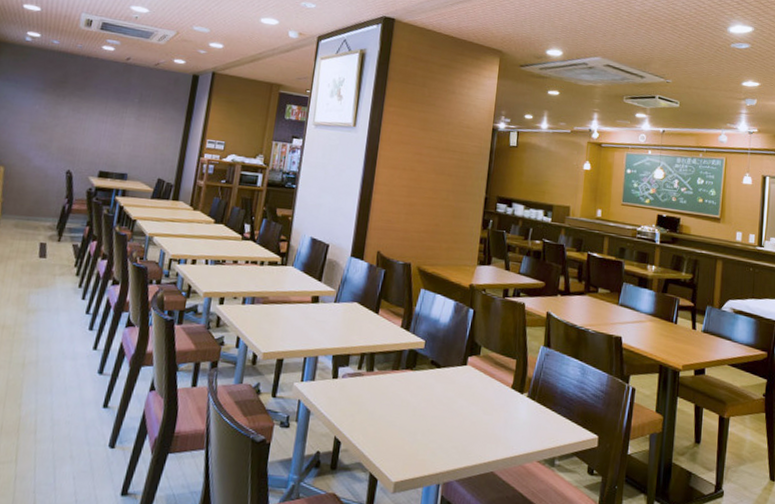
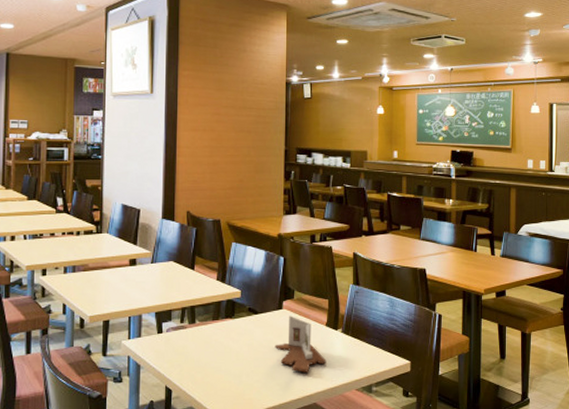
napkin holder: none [454,373,509,437] -> present [274,315,327,373]

